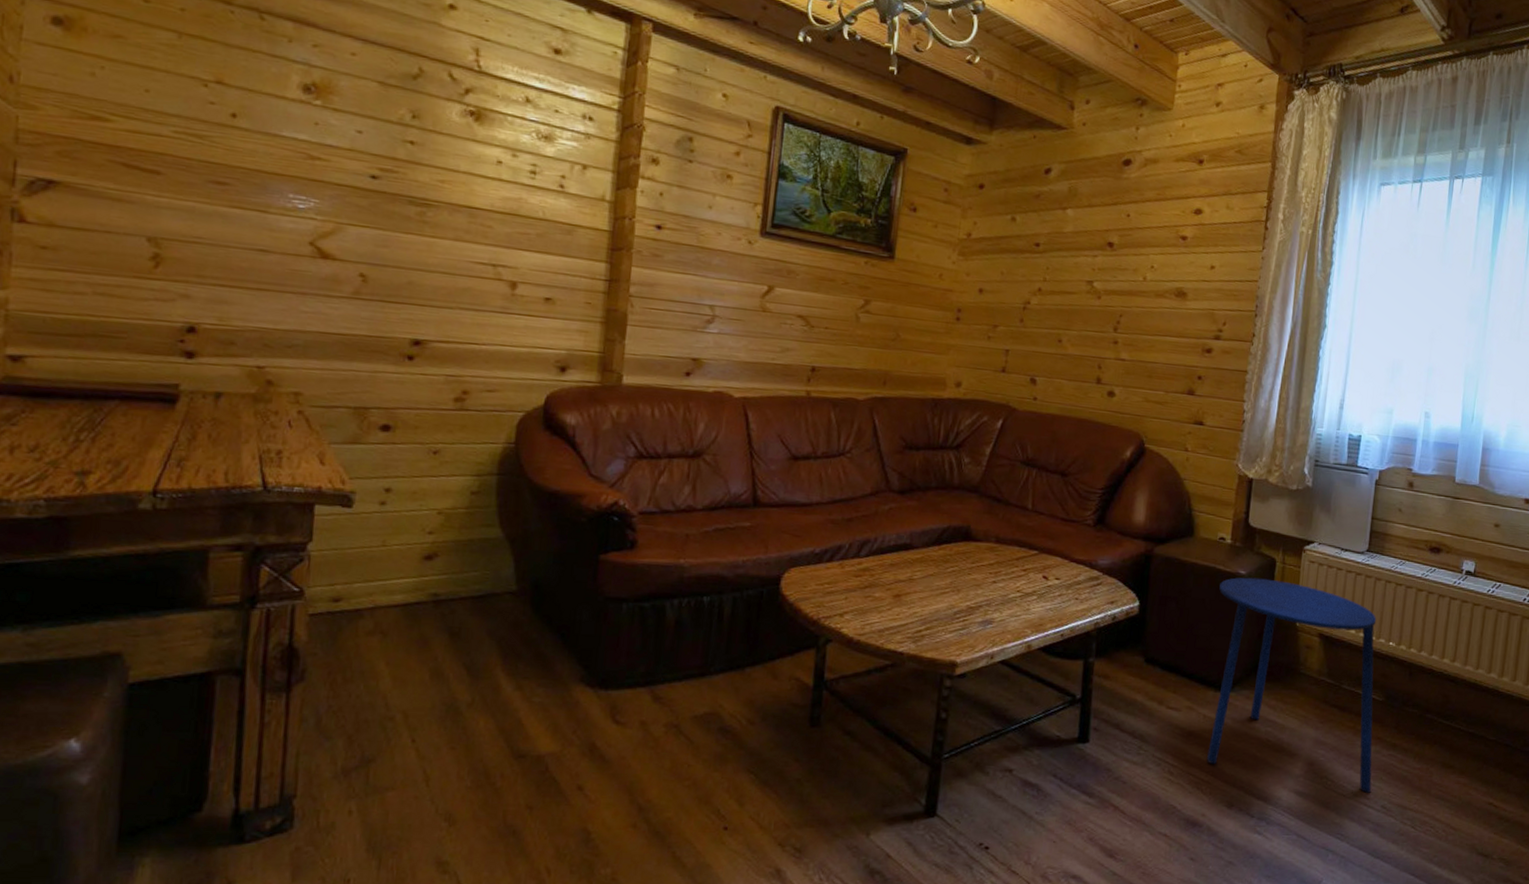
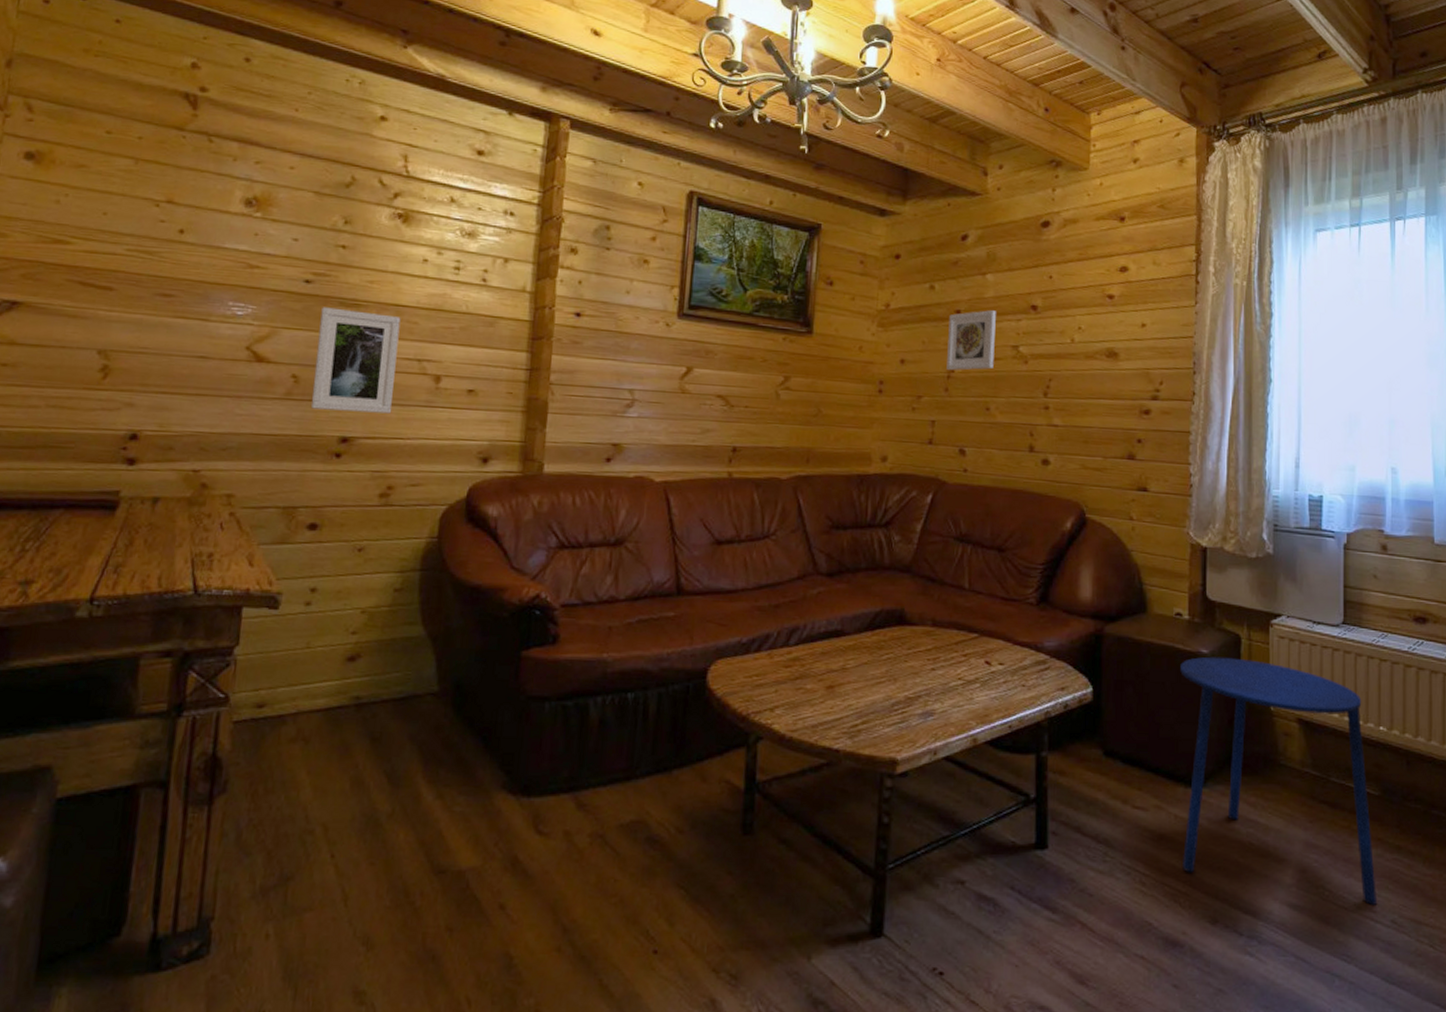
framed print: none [380,205,474,318] -> present [310,307,401,414]
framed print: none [1023,244,1074,303] -> present [947,310,996,371]

